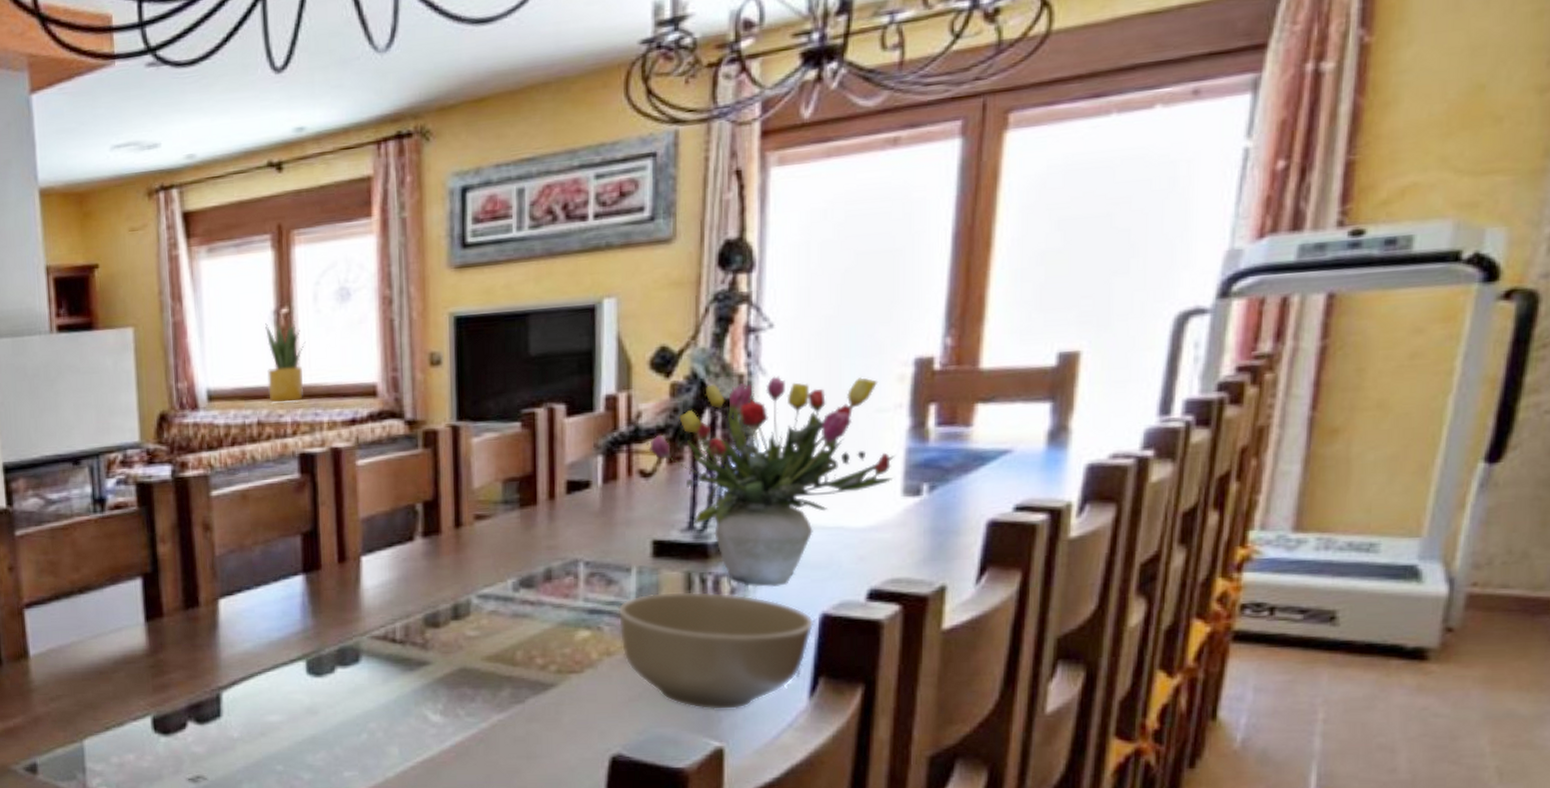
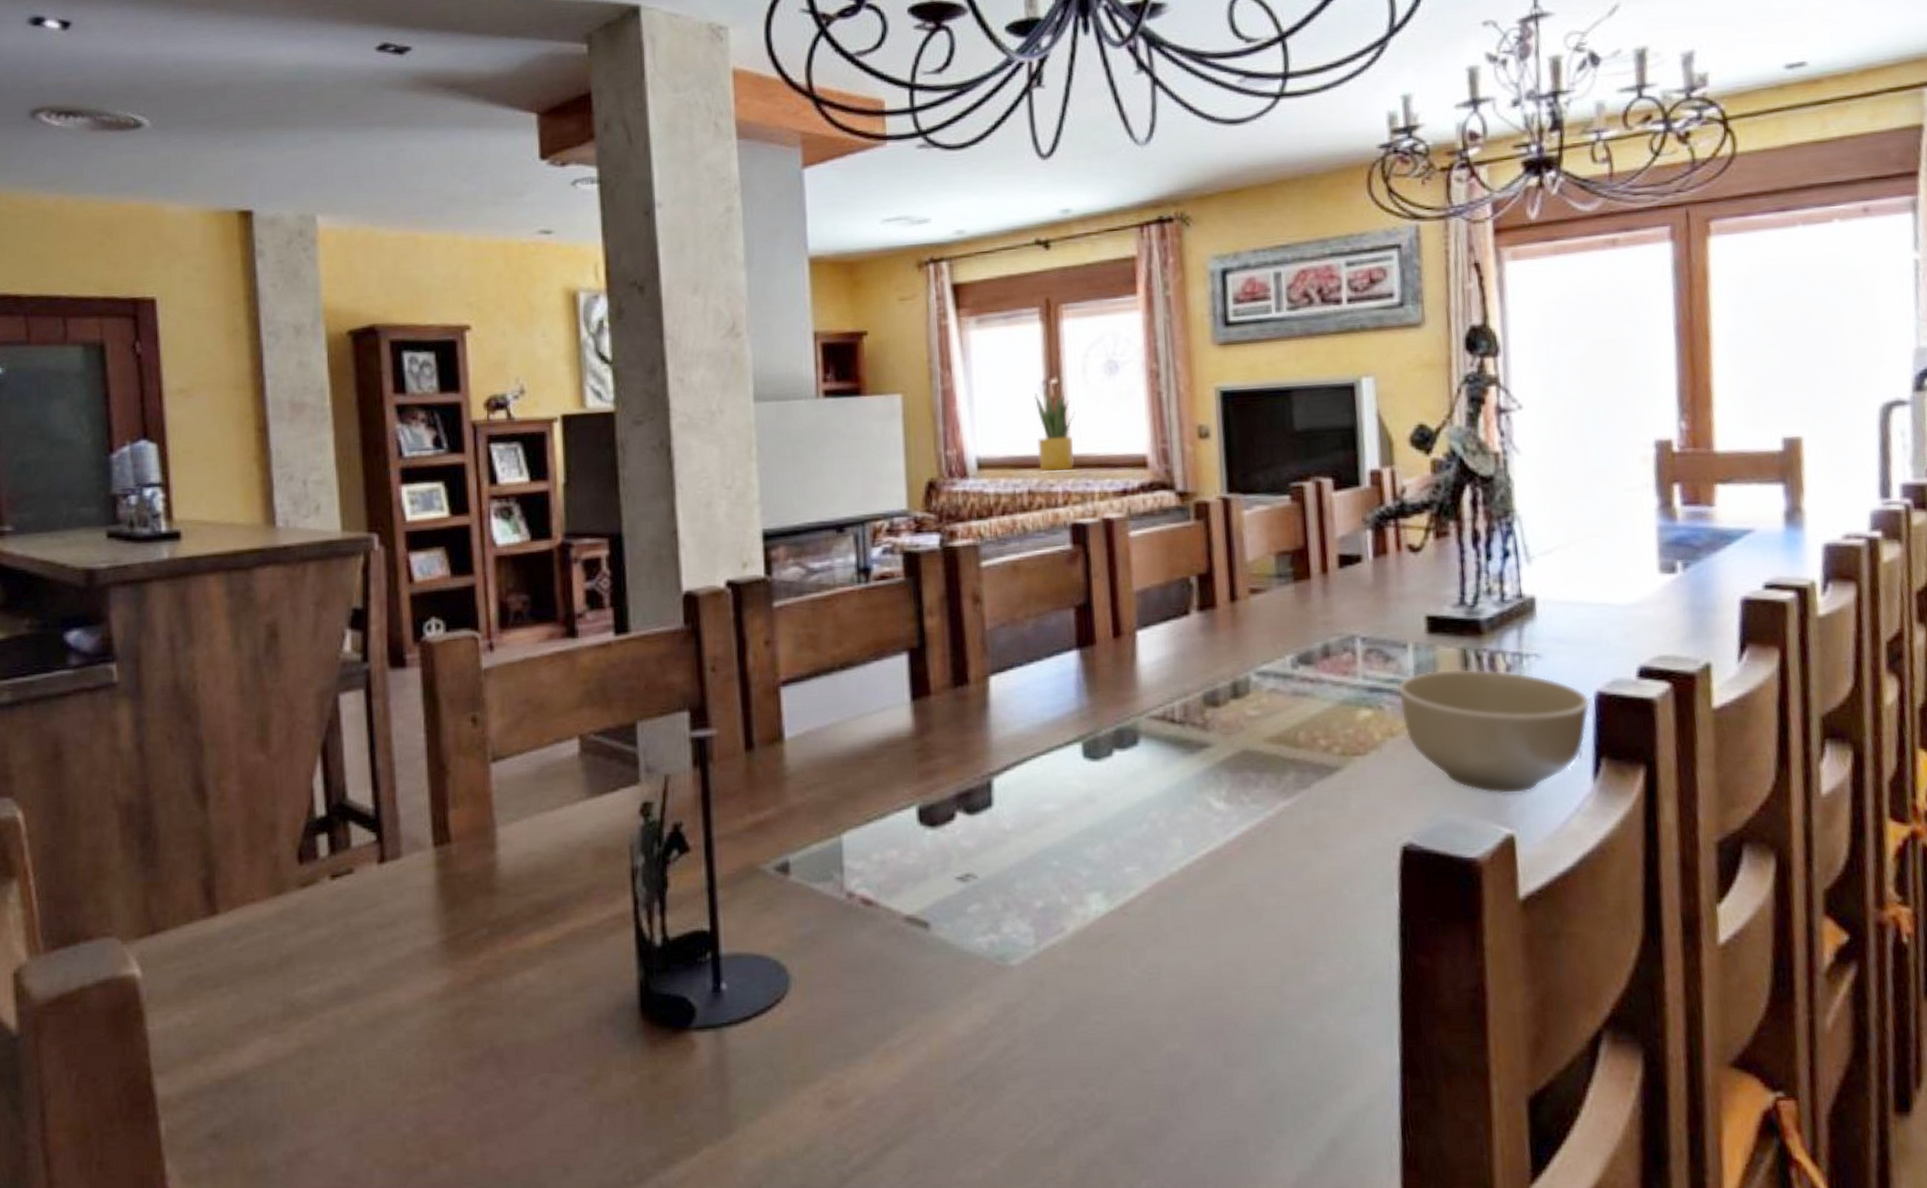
flower arrangement: present [648,376,895,588] -> none [1415,454,1649,665]

